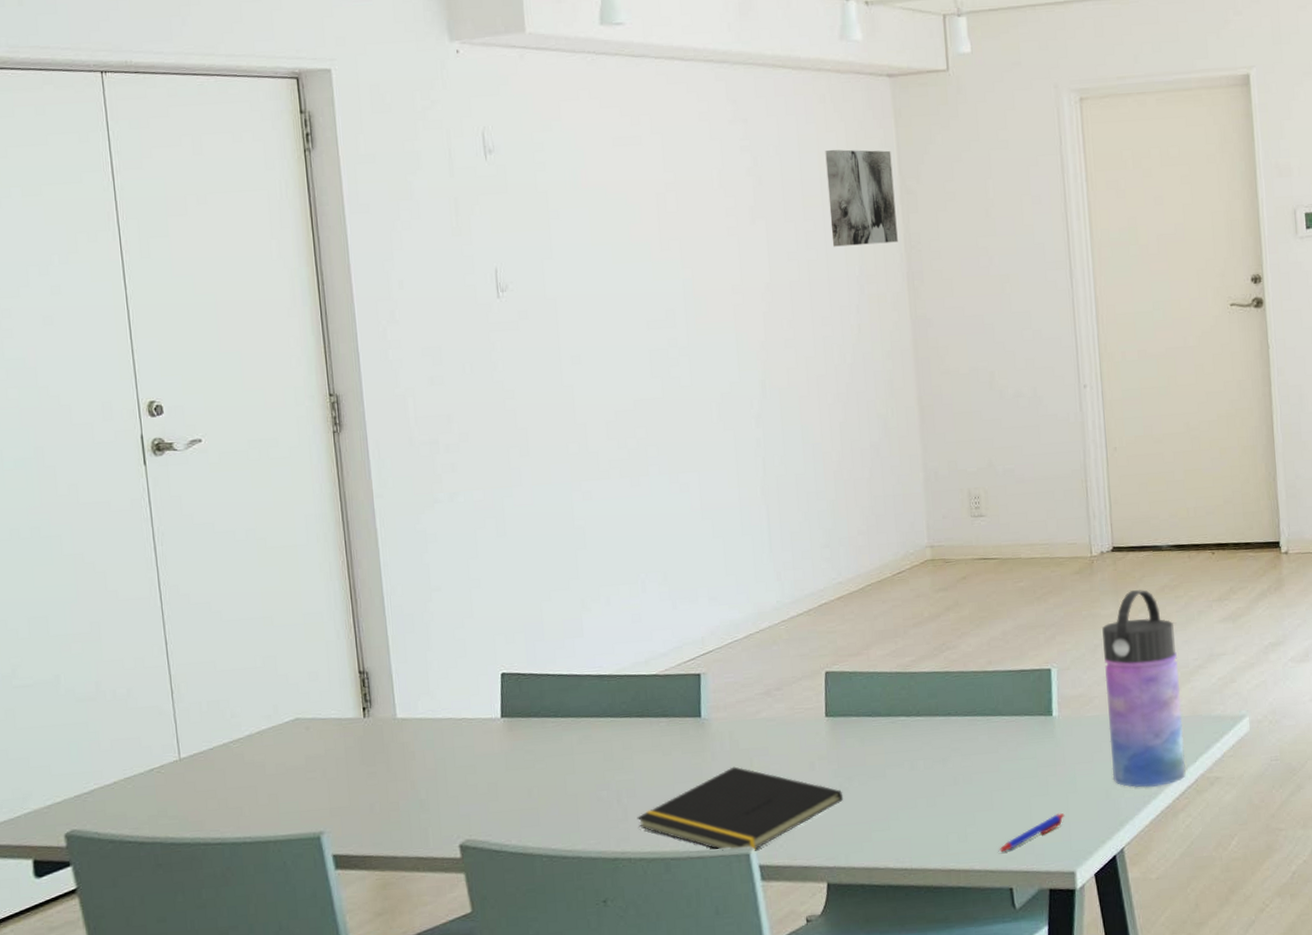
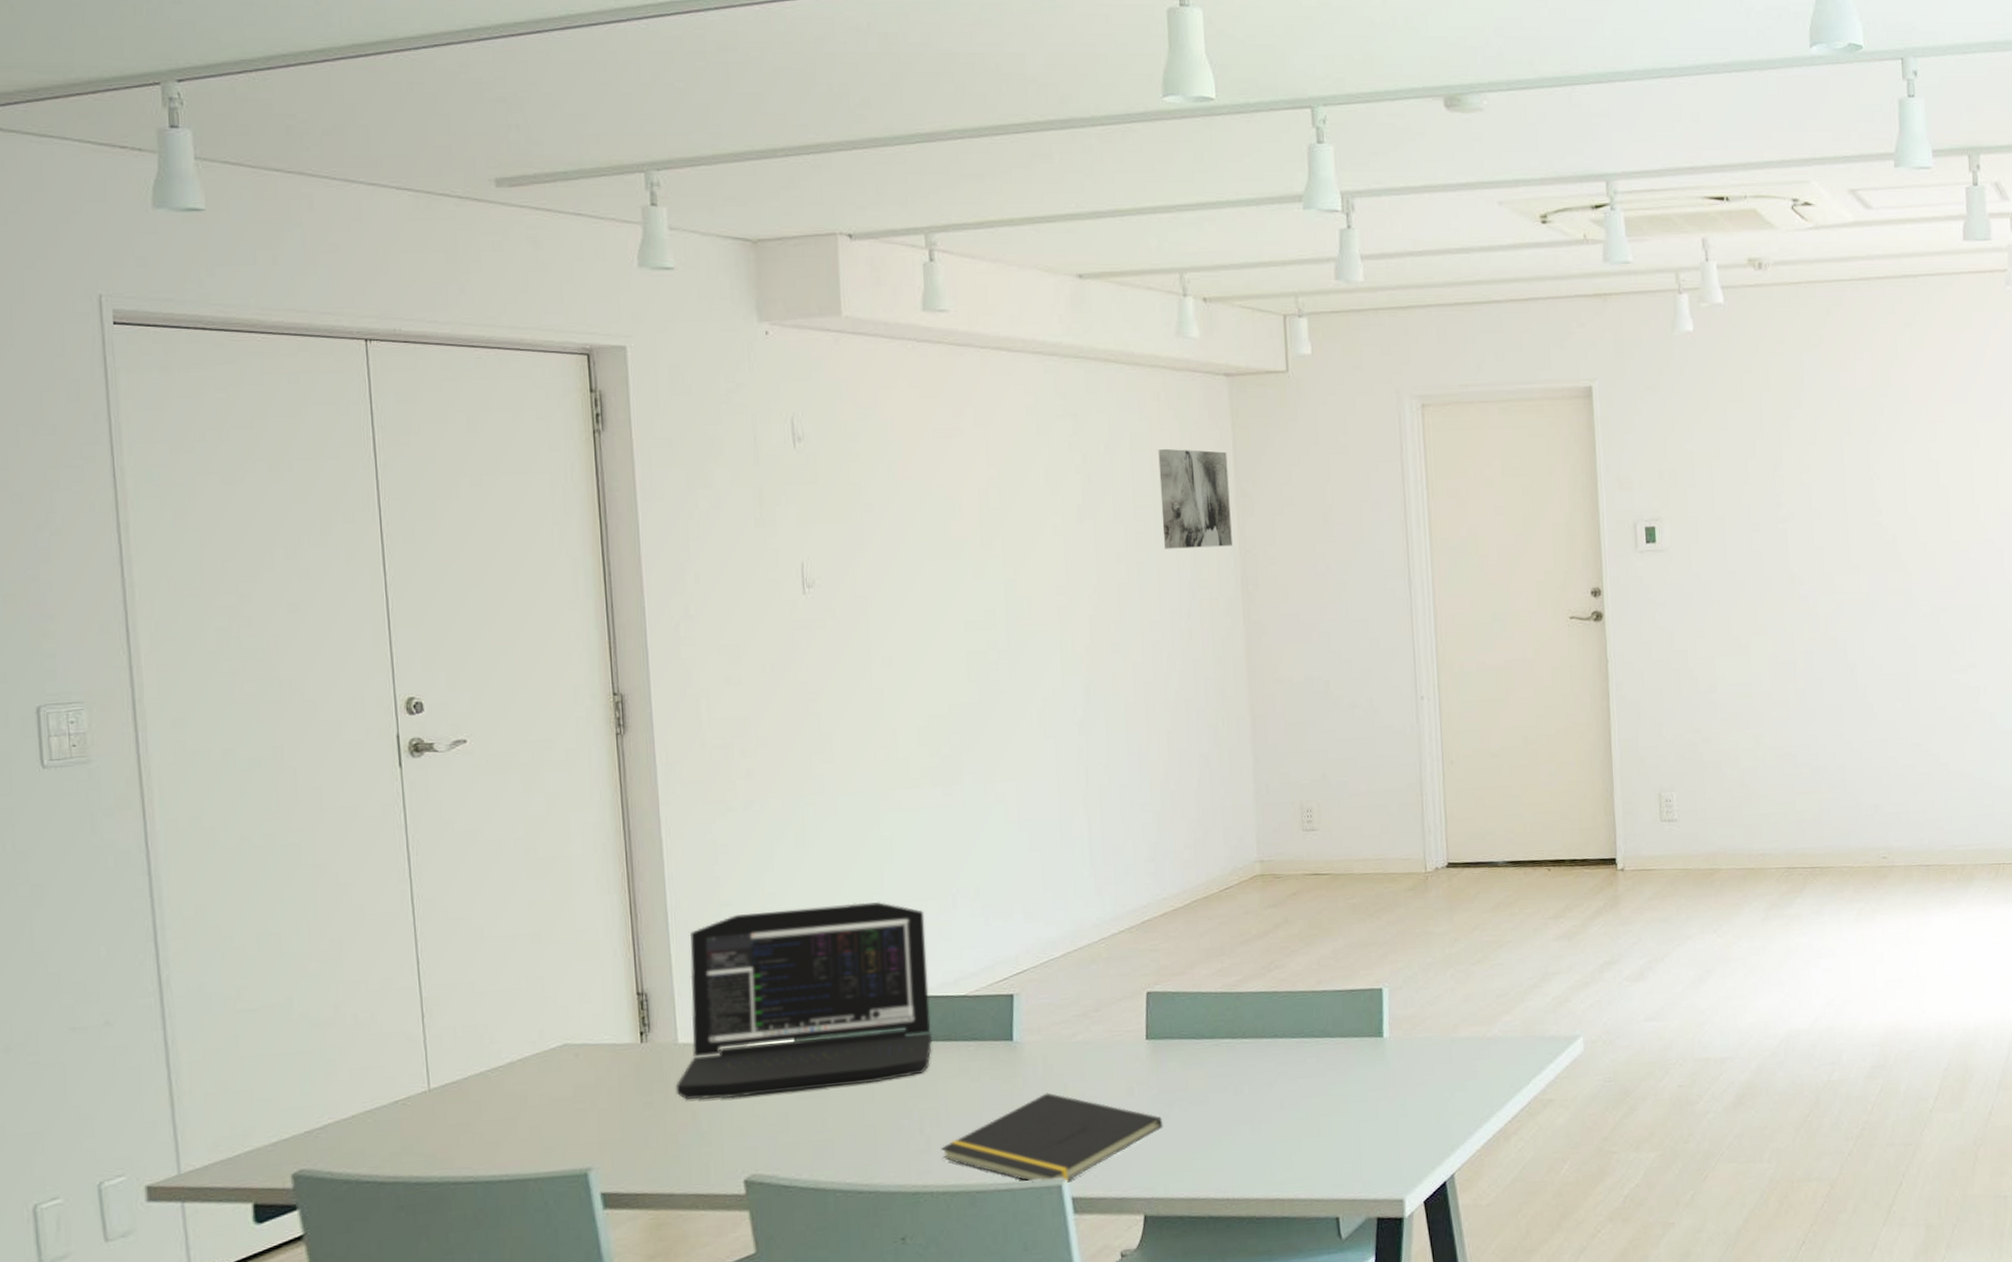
laptop: none [395,586,627,771] -> present [675,901,933,1101]
pen: present [998,813,1065,853] -> none [1324,1138,1394,1181]
water bottle: present [1102,590,1186,788] -> none [1436,907,1519,1111]

